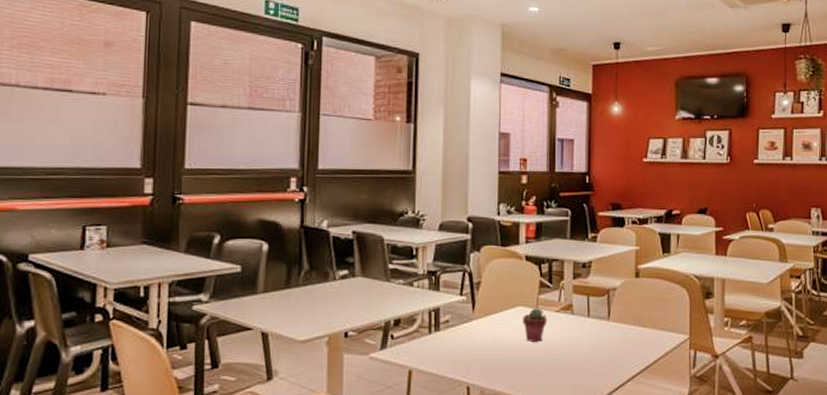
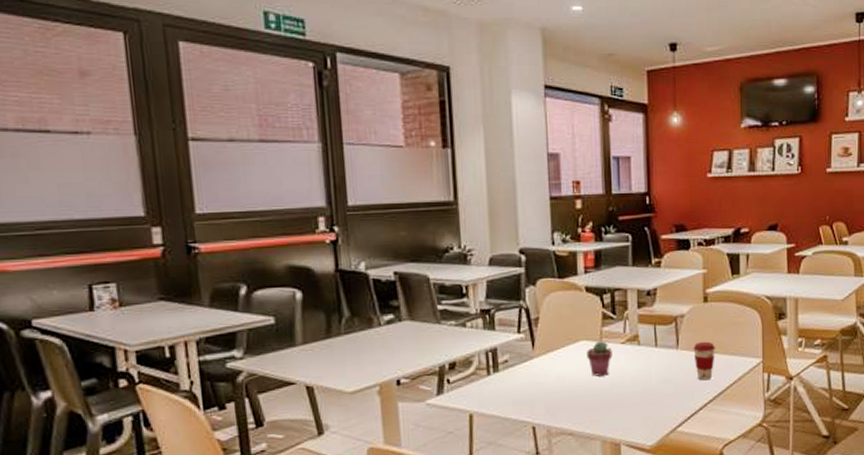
coffee cup: none [623,315,644,353] -> present [693,341,715,381]

